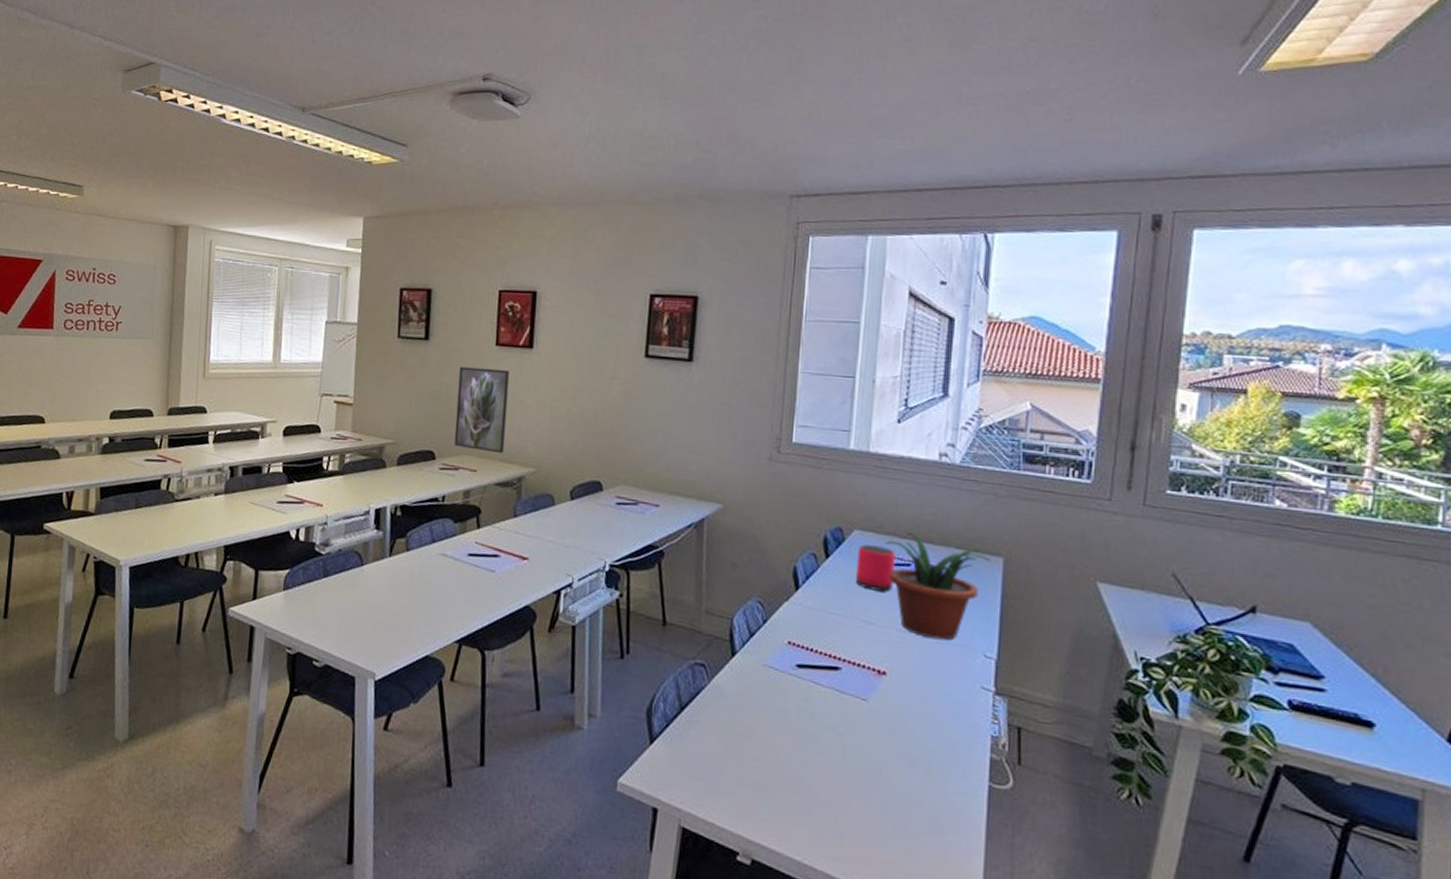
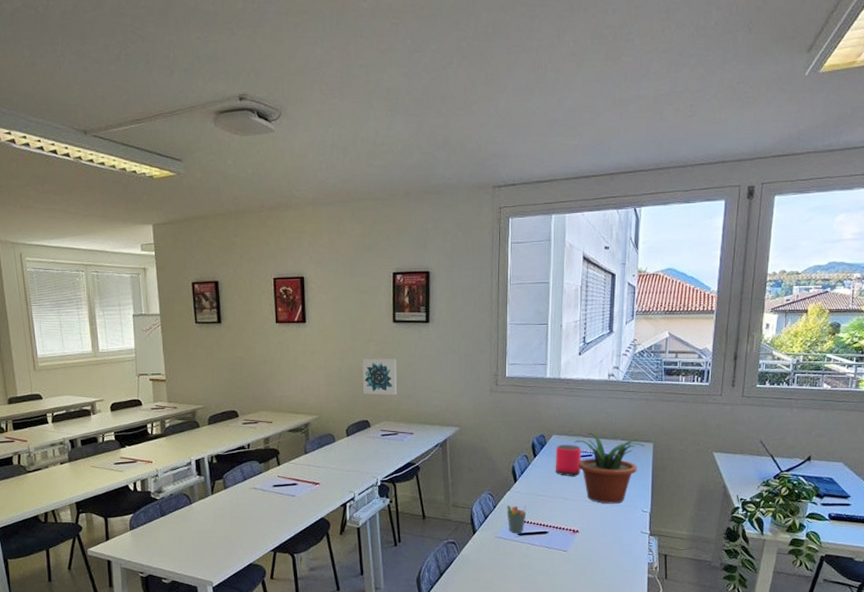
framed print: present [453,366,509,454] -> none [249,341,292,407]
wall art: none [597,400,646,452] -> present [362,358,398,395]
pen holder: none [781,622,813,664] -> present [507,503,528,533]

